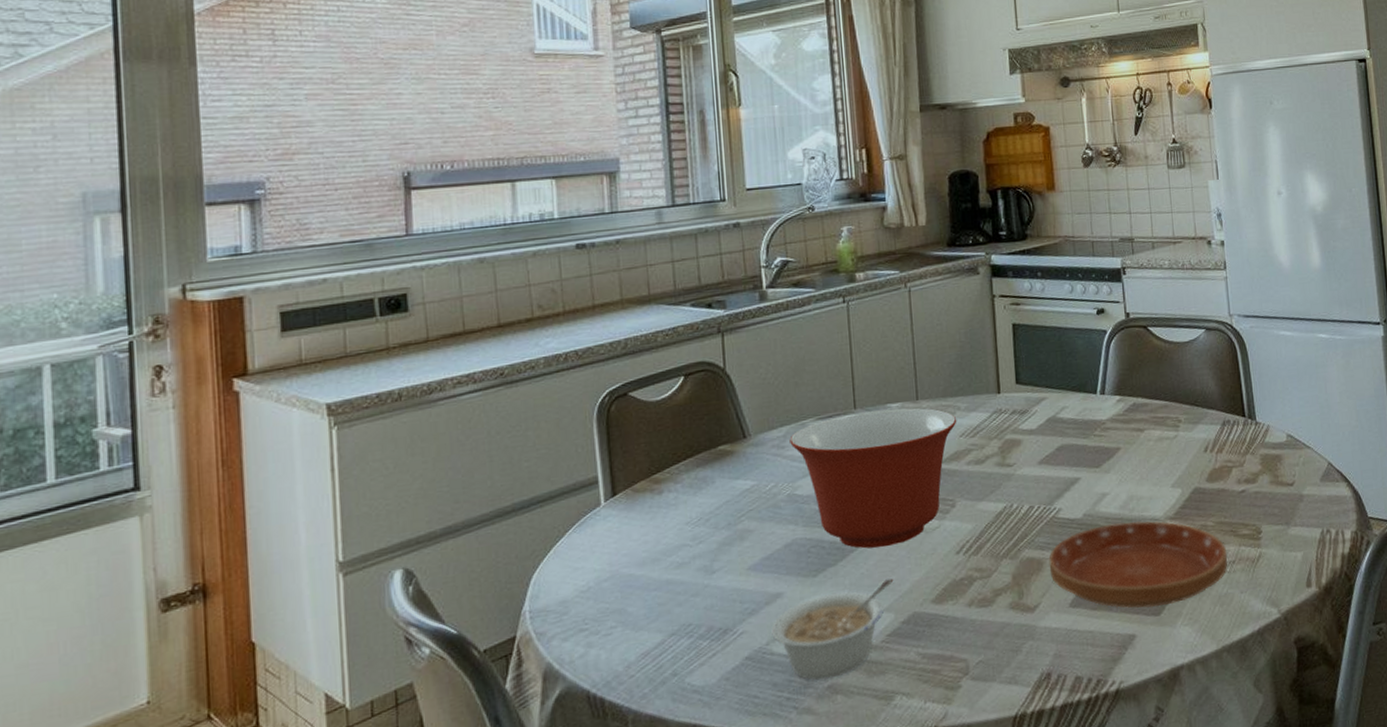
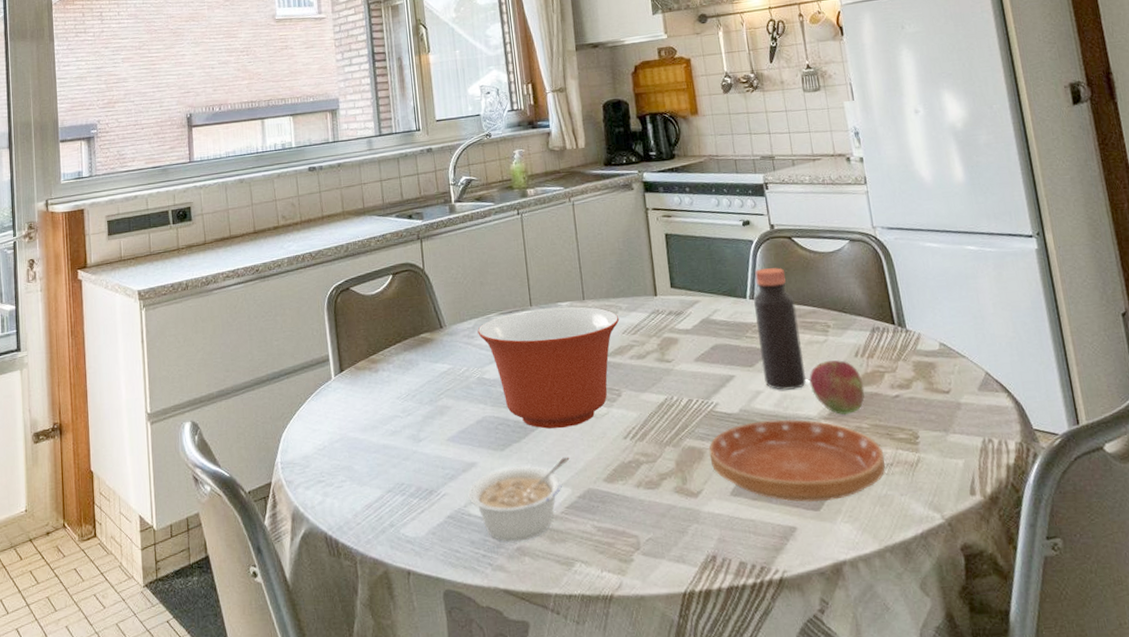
bottle: none [1104,359,1155,491] -> present [754,267,807,390]
fruit: none [1156,456,1212,514] -> present [809,360,865,415]

